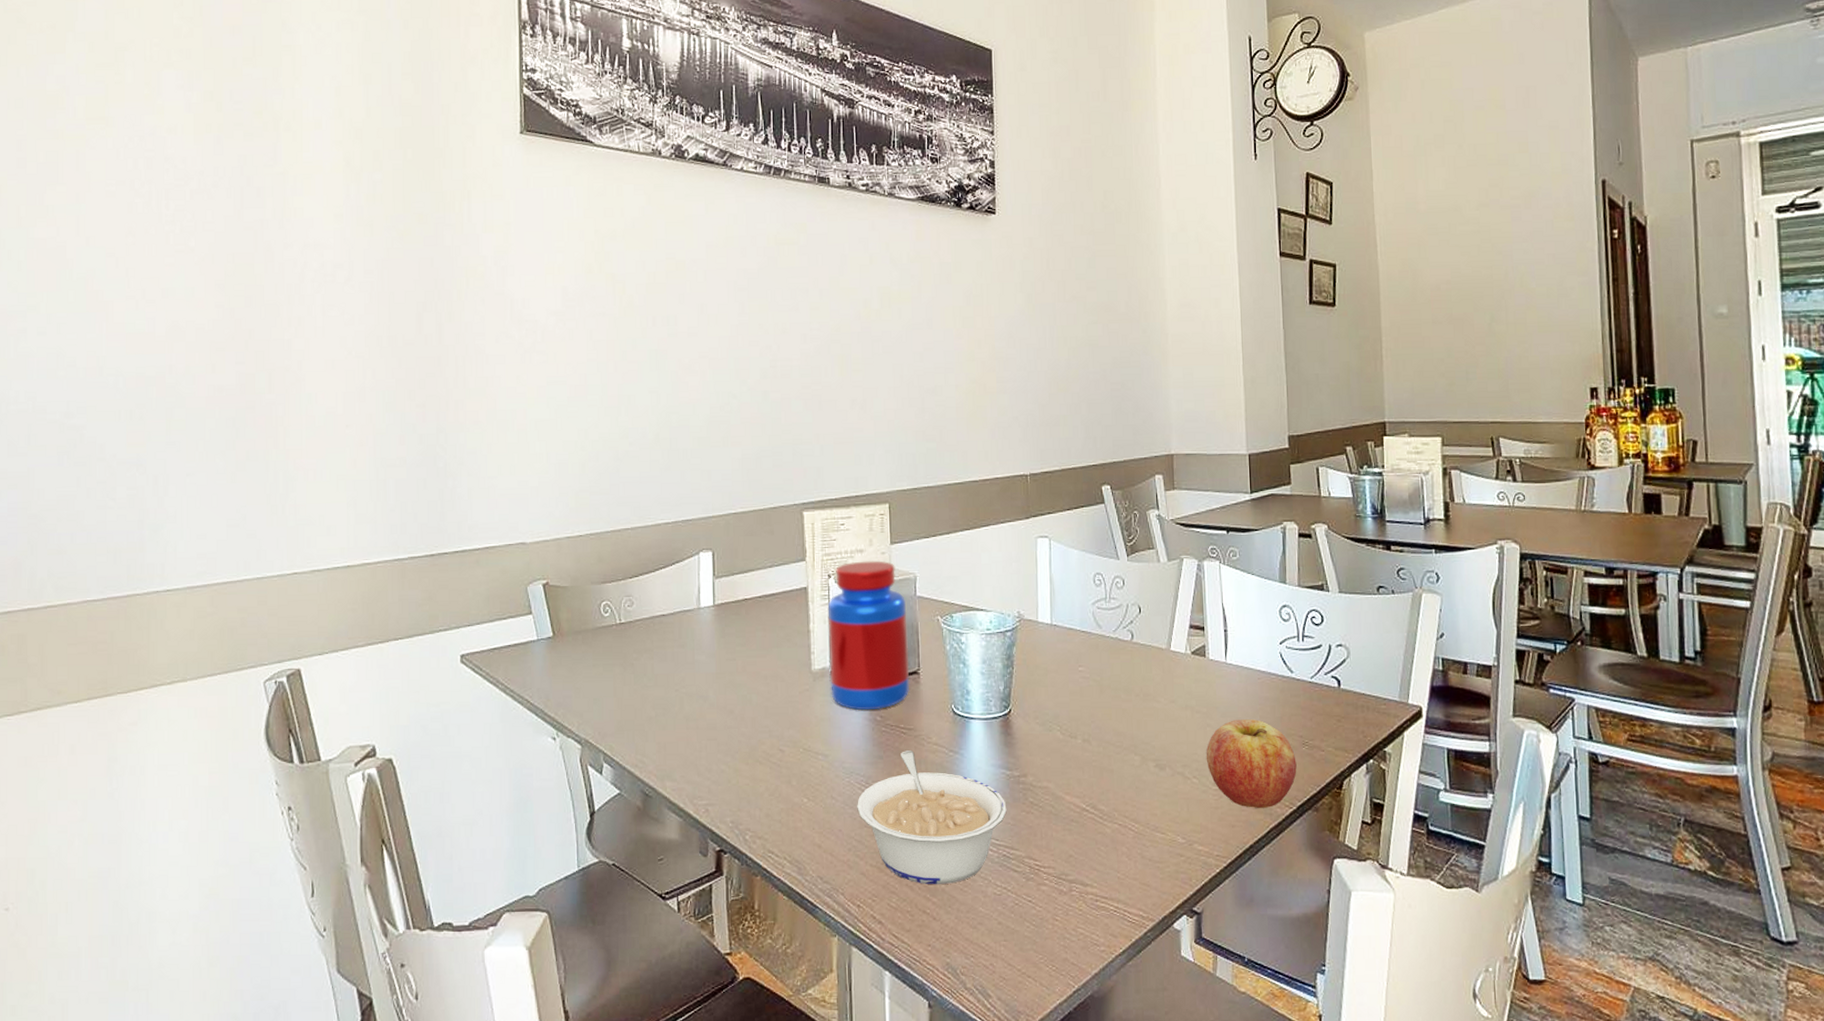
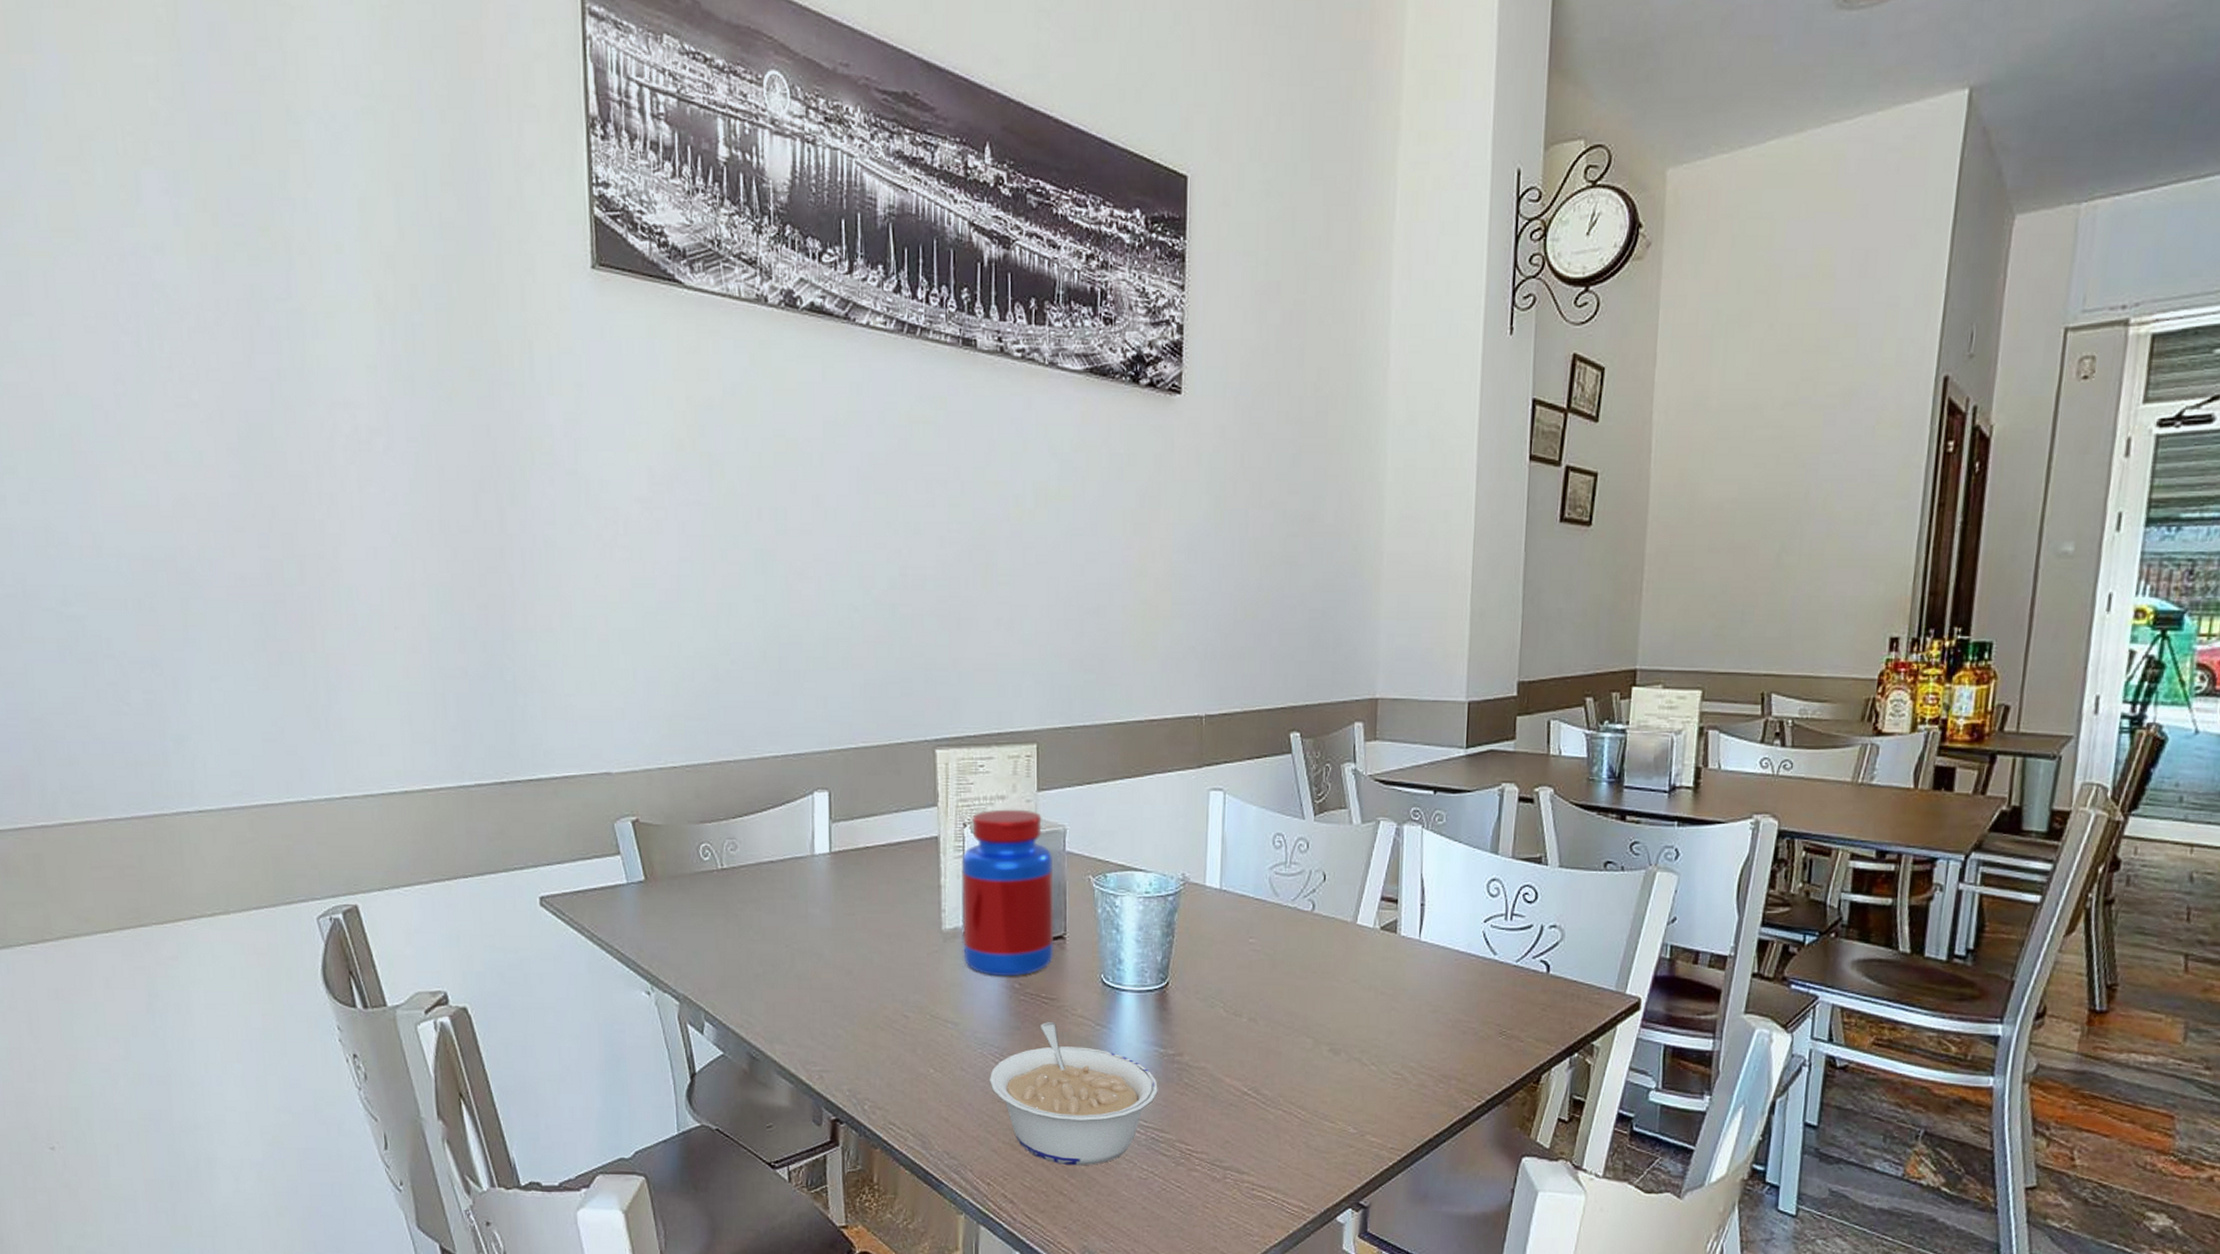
fruit: present [1206,719,1297,809] -> none [1387,1004,1491,1101]

